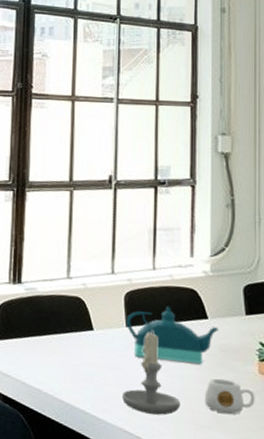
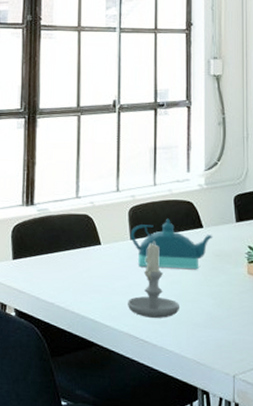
mug: present [204,378,255,414] -> none [201,281,245,312]

